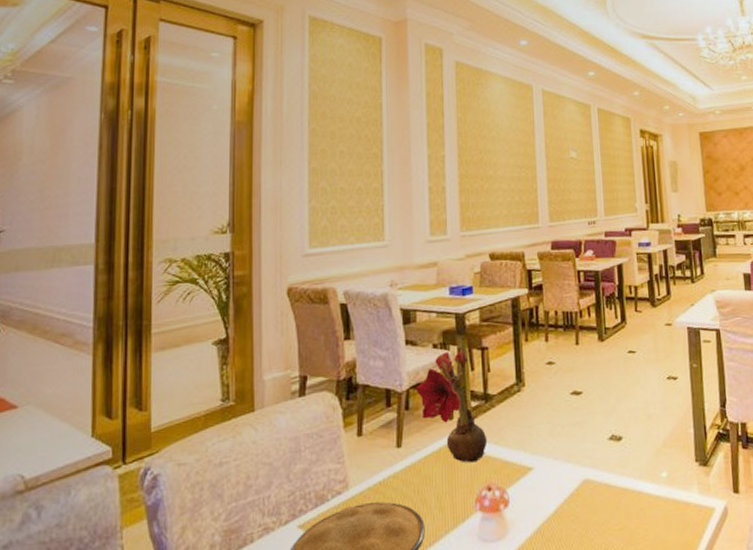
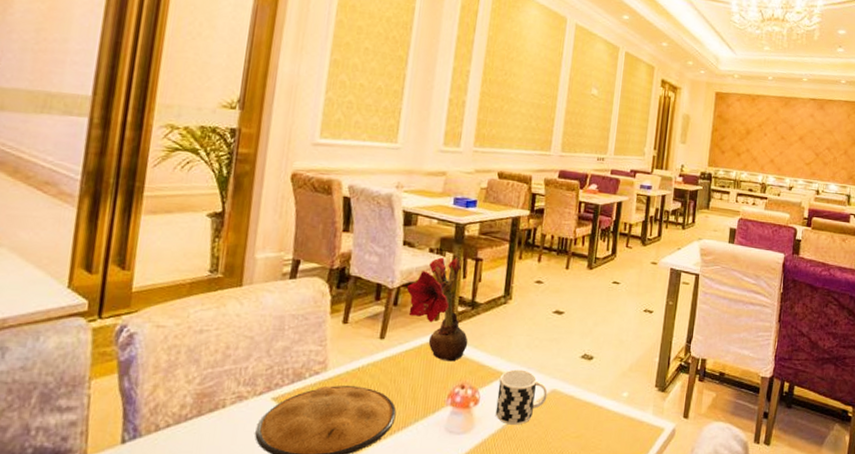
cup: none [526,461,580,525] -> present [495,369,548,425]

